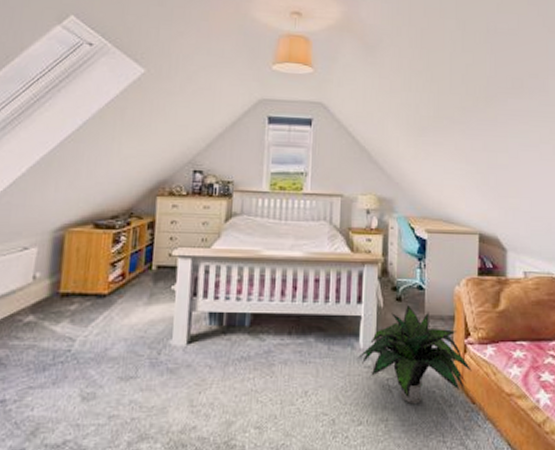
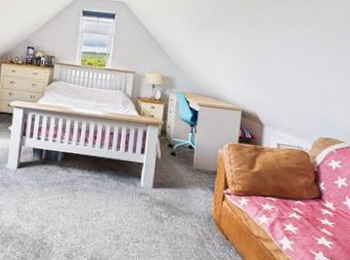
potted plant: present [356,305,472,403] -> none [137,159,228,233]

